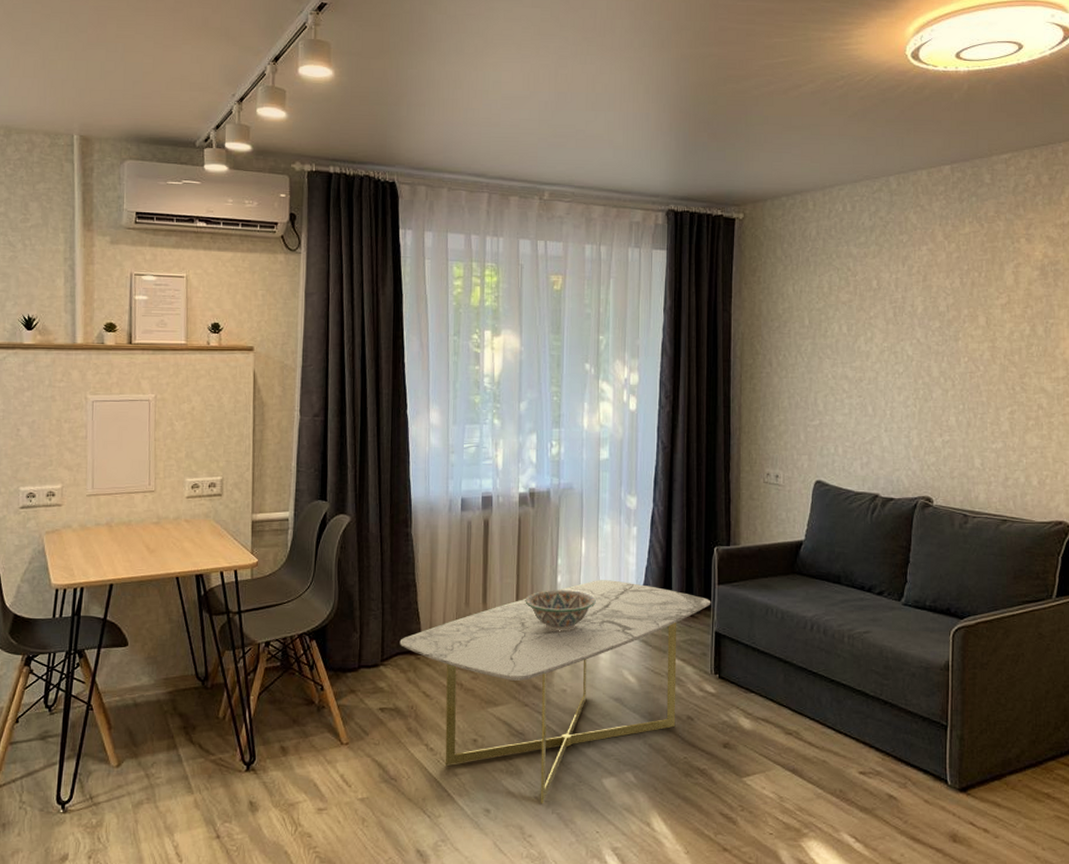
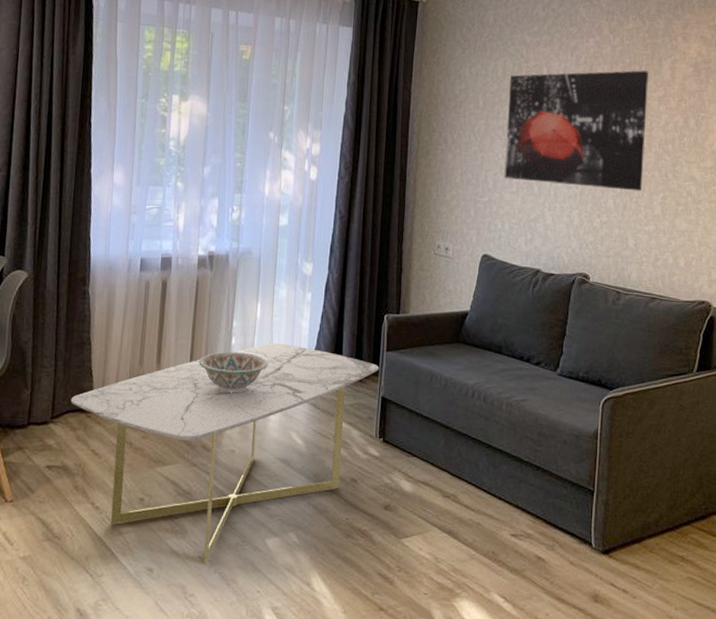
wall art: none [835,277,990,407] -> present [504,70,649,191]

